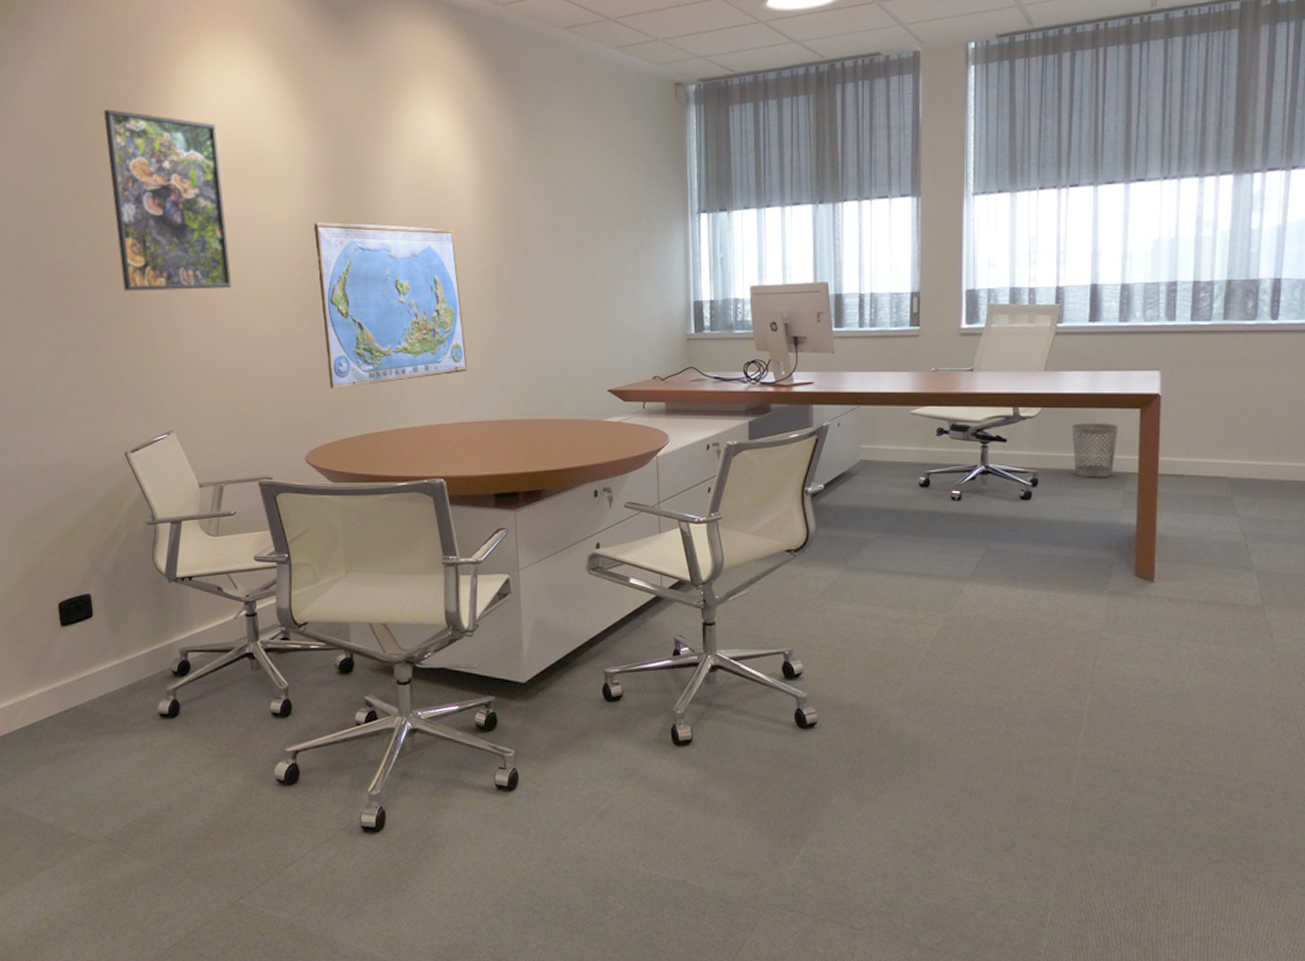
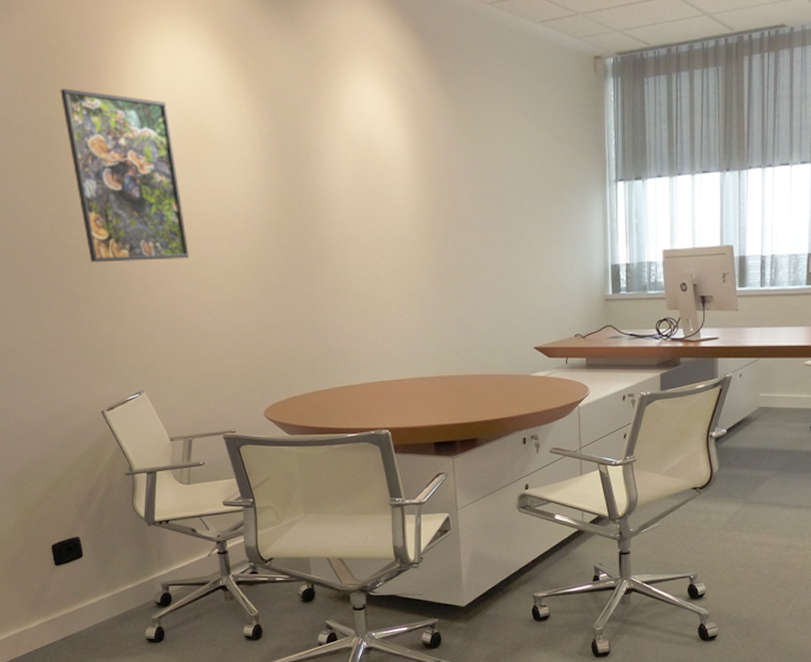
world map: present [313,222,468,388] -> none [262,195,408,350]

